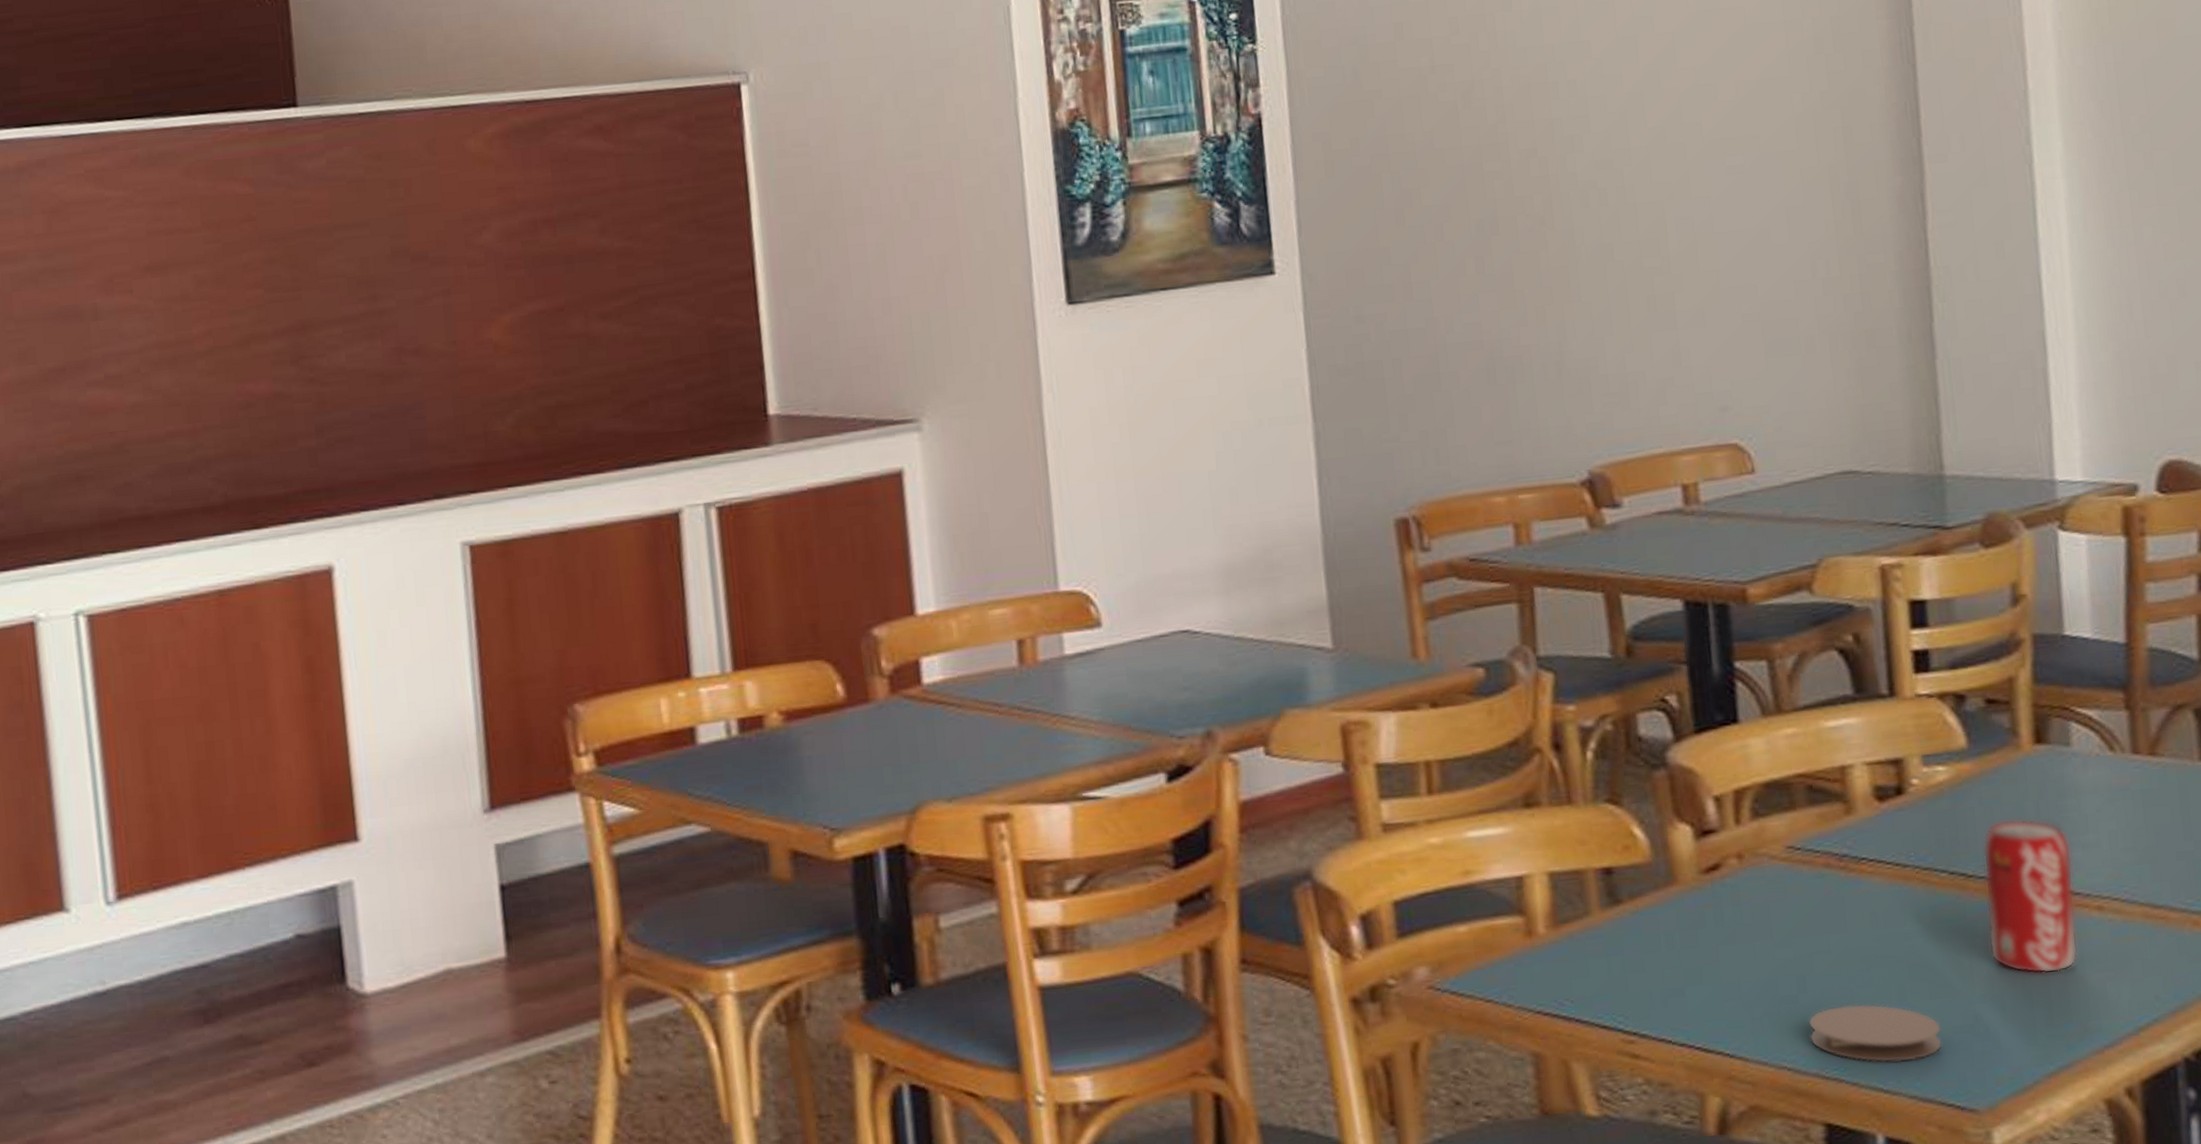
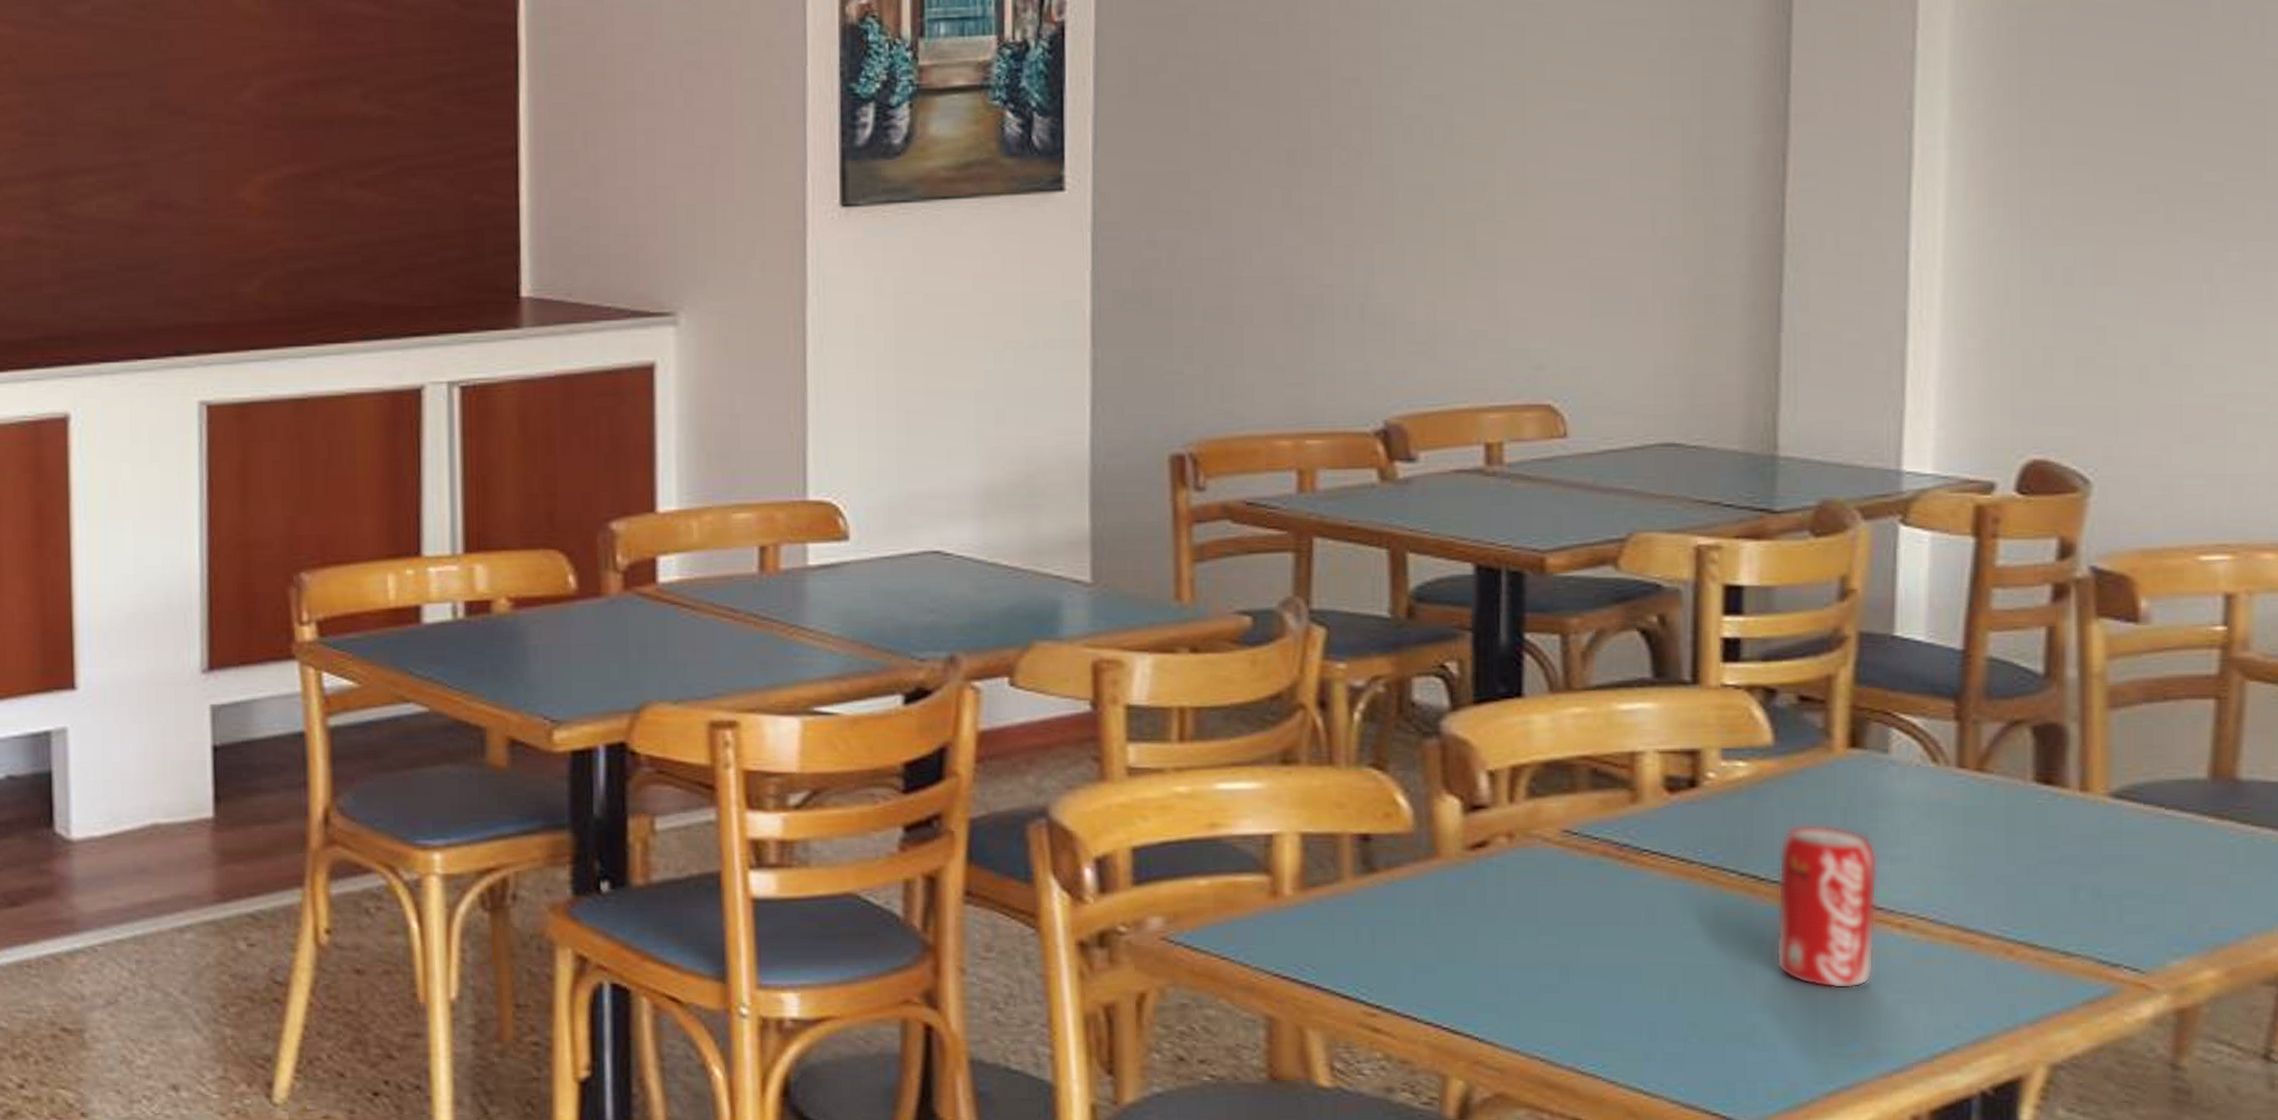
coaster: present [1808,1003,1943,1063] -> none [1567,1000,1714,1064]

